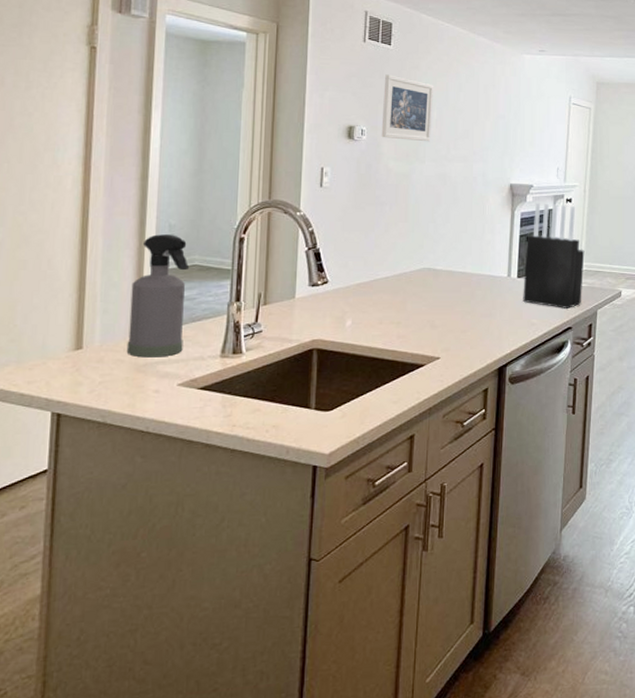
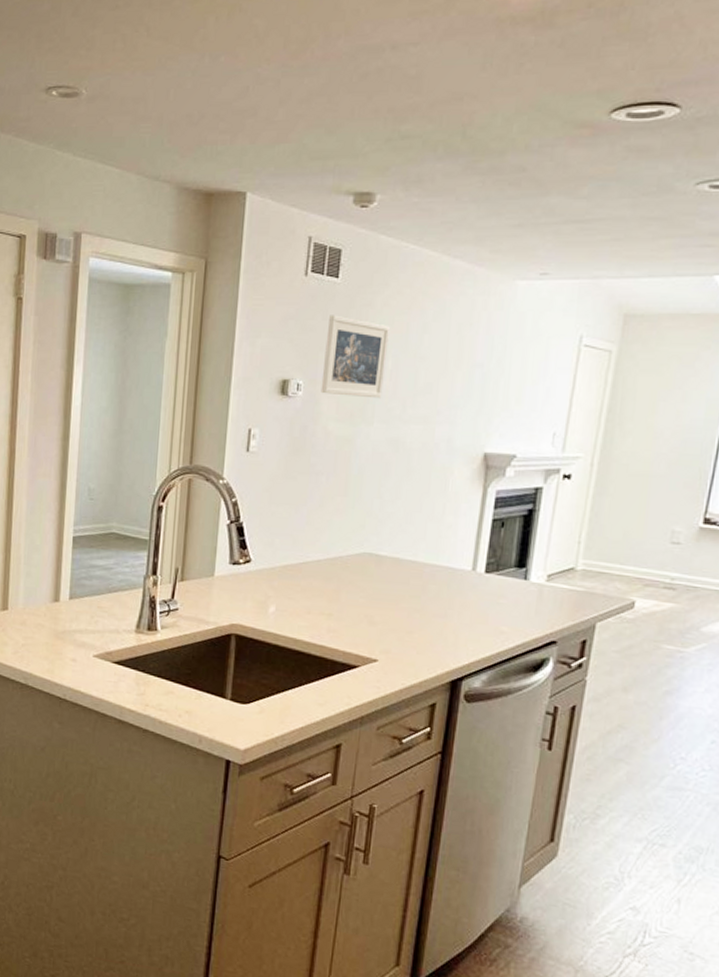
spray bottle: present [126,234,190,358] -> none [47,498,107,626]
knife block: present [523,203,585,308] -> none [490,478,585,617]

